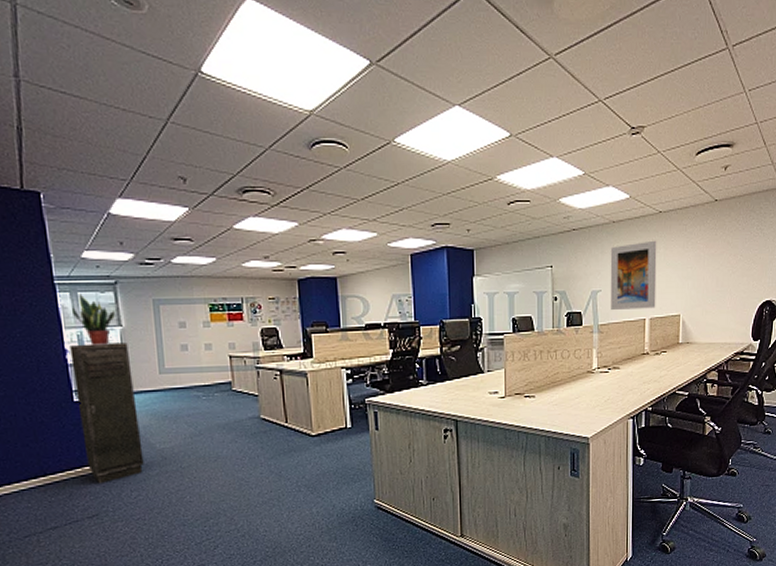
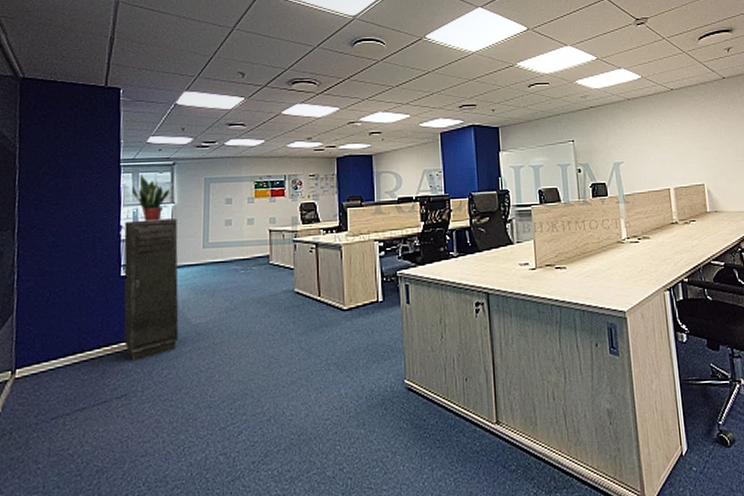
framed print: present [610,240,657,311] -> none [628,115,679,182]

